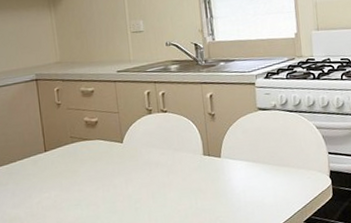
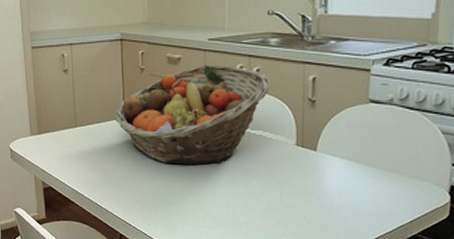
fruit basket: none [36,92,176,189] -> present [115,64,270,165]

